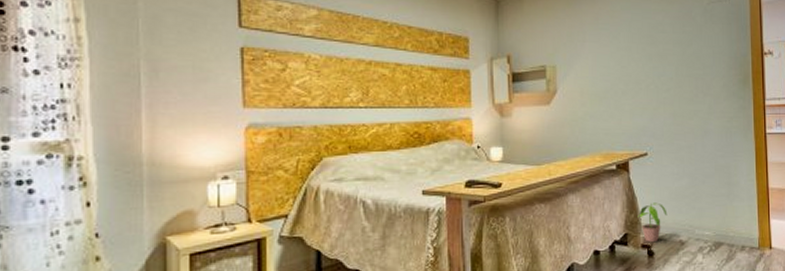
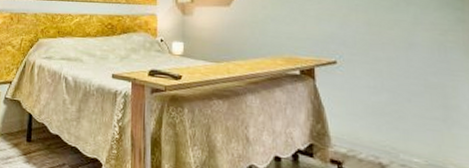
potted plant: present [638,202,668,243] -> none [325,115,363,160]

